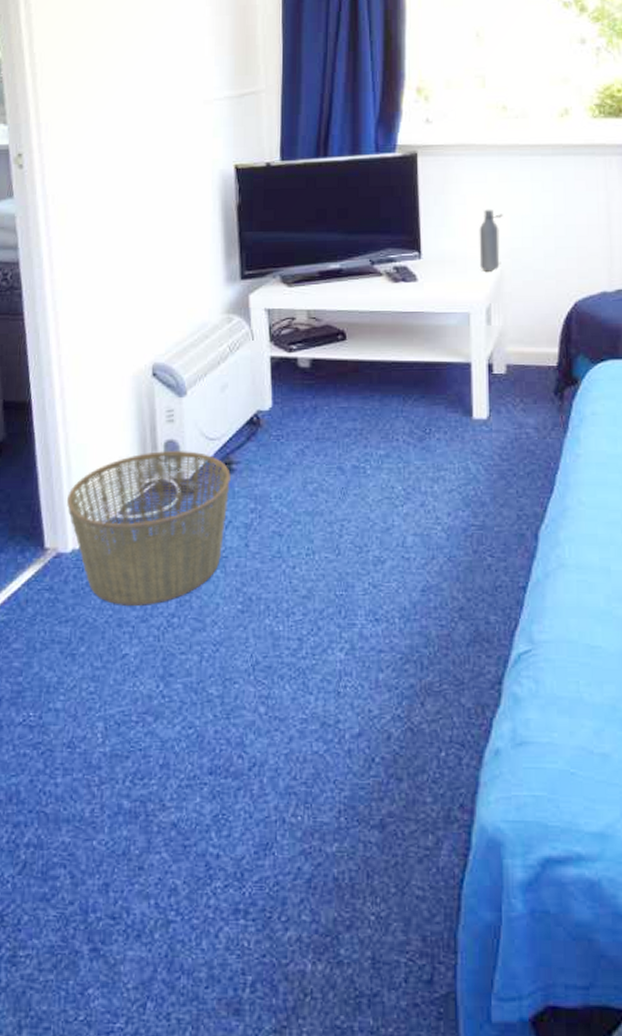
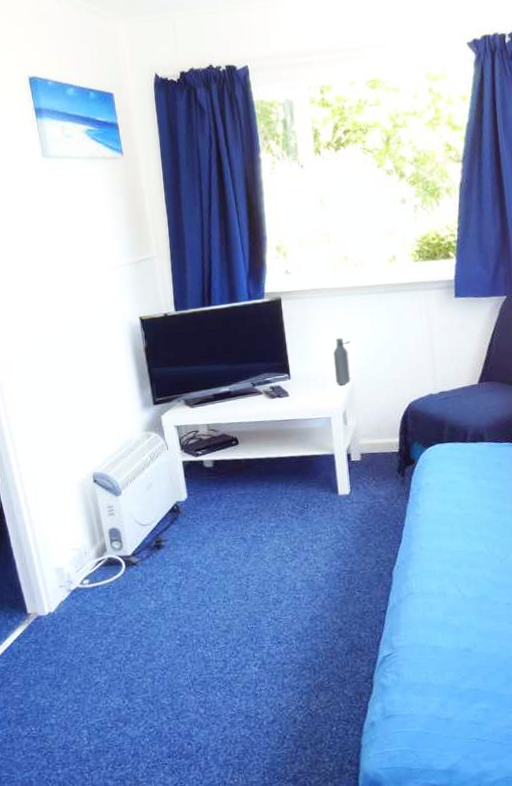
basket: present [67,450,231,607] -> none [40,534,162,649]

